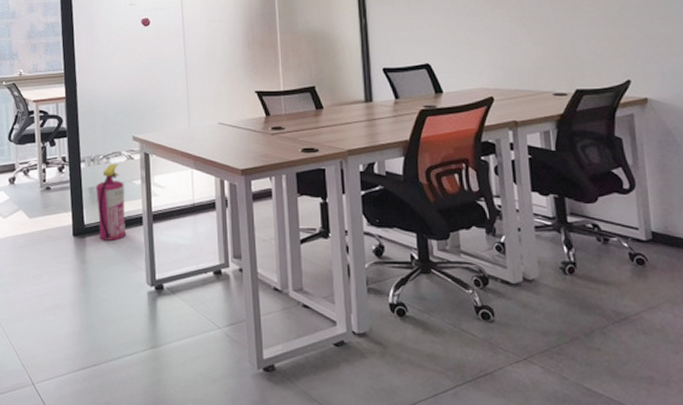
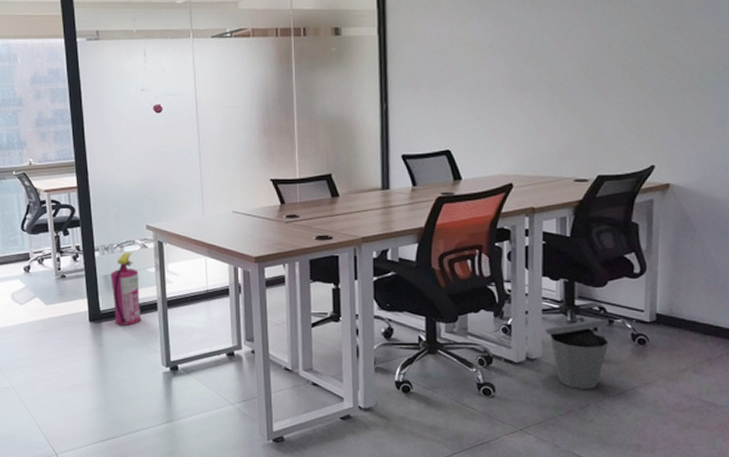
trash can: none [539,234,607,314] -> present [545,316,609,389]

